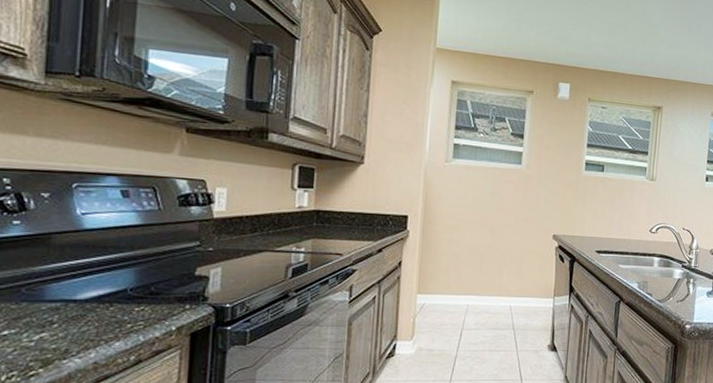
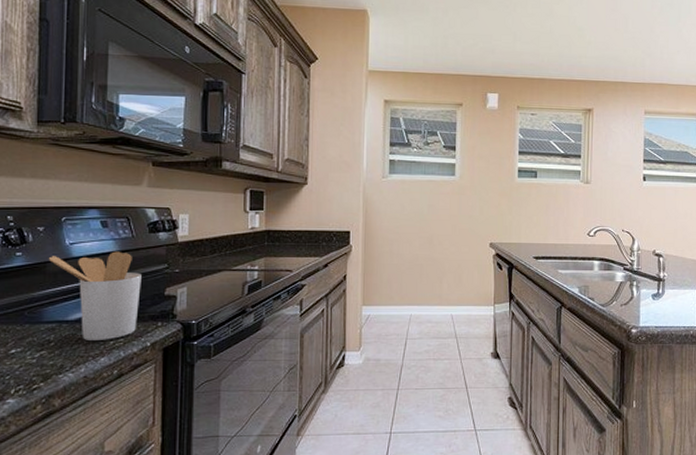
utensil holder: none [53,225,168,323] -> present [48,251,142,340]

